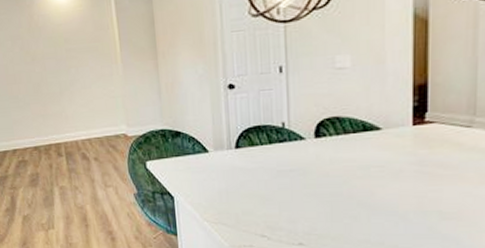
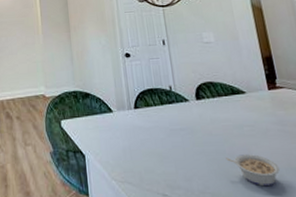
legume: none [342,196,406,229] -> present [226,154,280,187]

